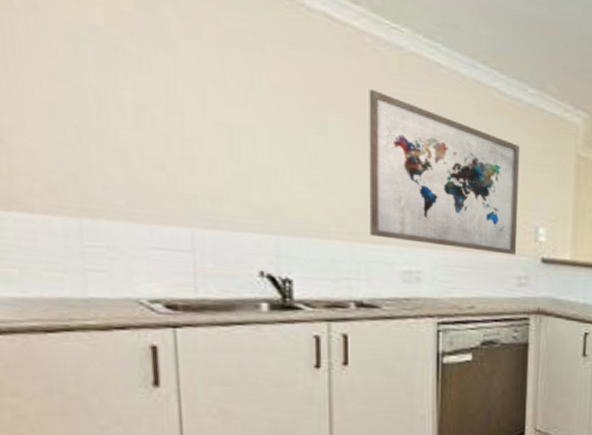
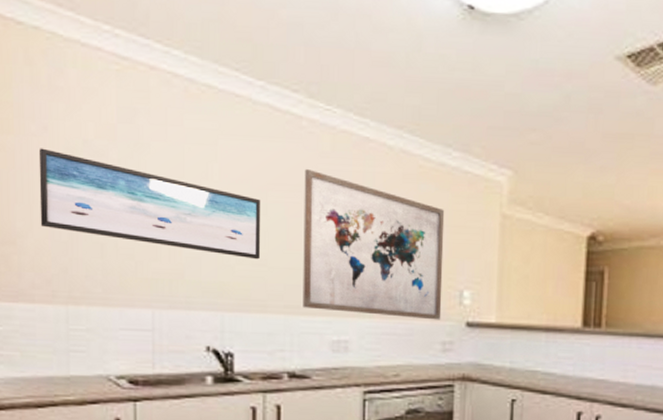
wall art: none [27,29,319,182] -> present [38,148,260,260]

